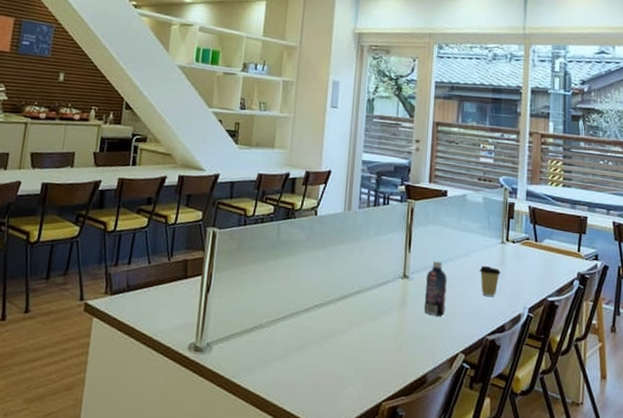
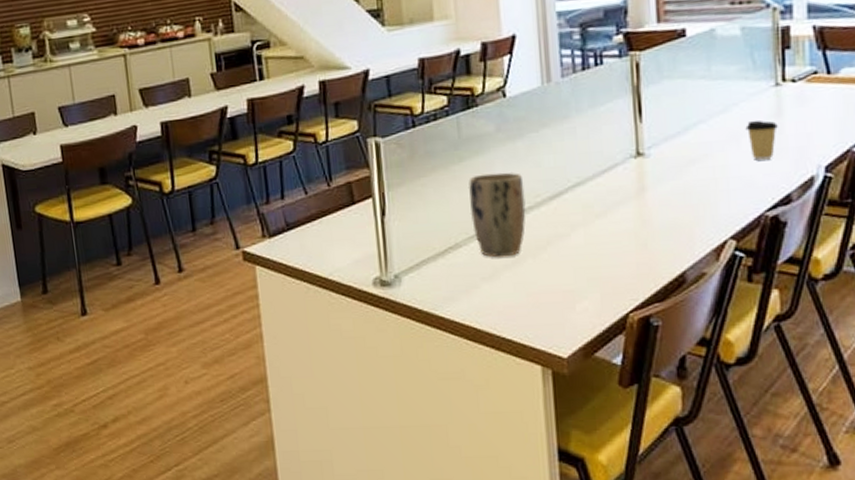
plant pot: none [275,271,320,342] -> present [468,172,526,258]
bottle: present [424,261,447,317] -> none [668,126,702,198]

